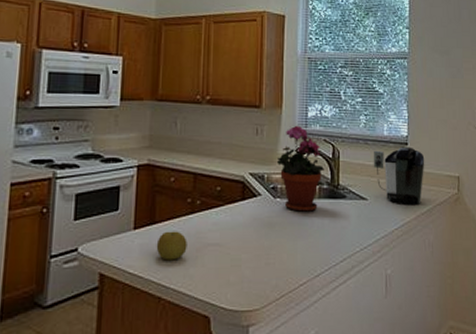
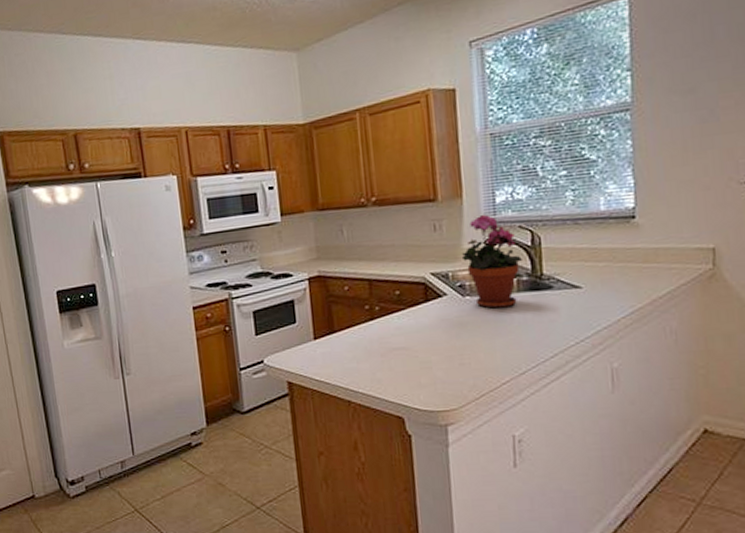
fruit: present [156,231,187,261] -> none [338,338,371,367]
coffee maker: present [373,146,425,206] -> none [586,219,662,291]

